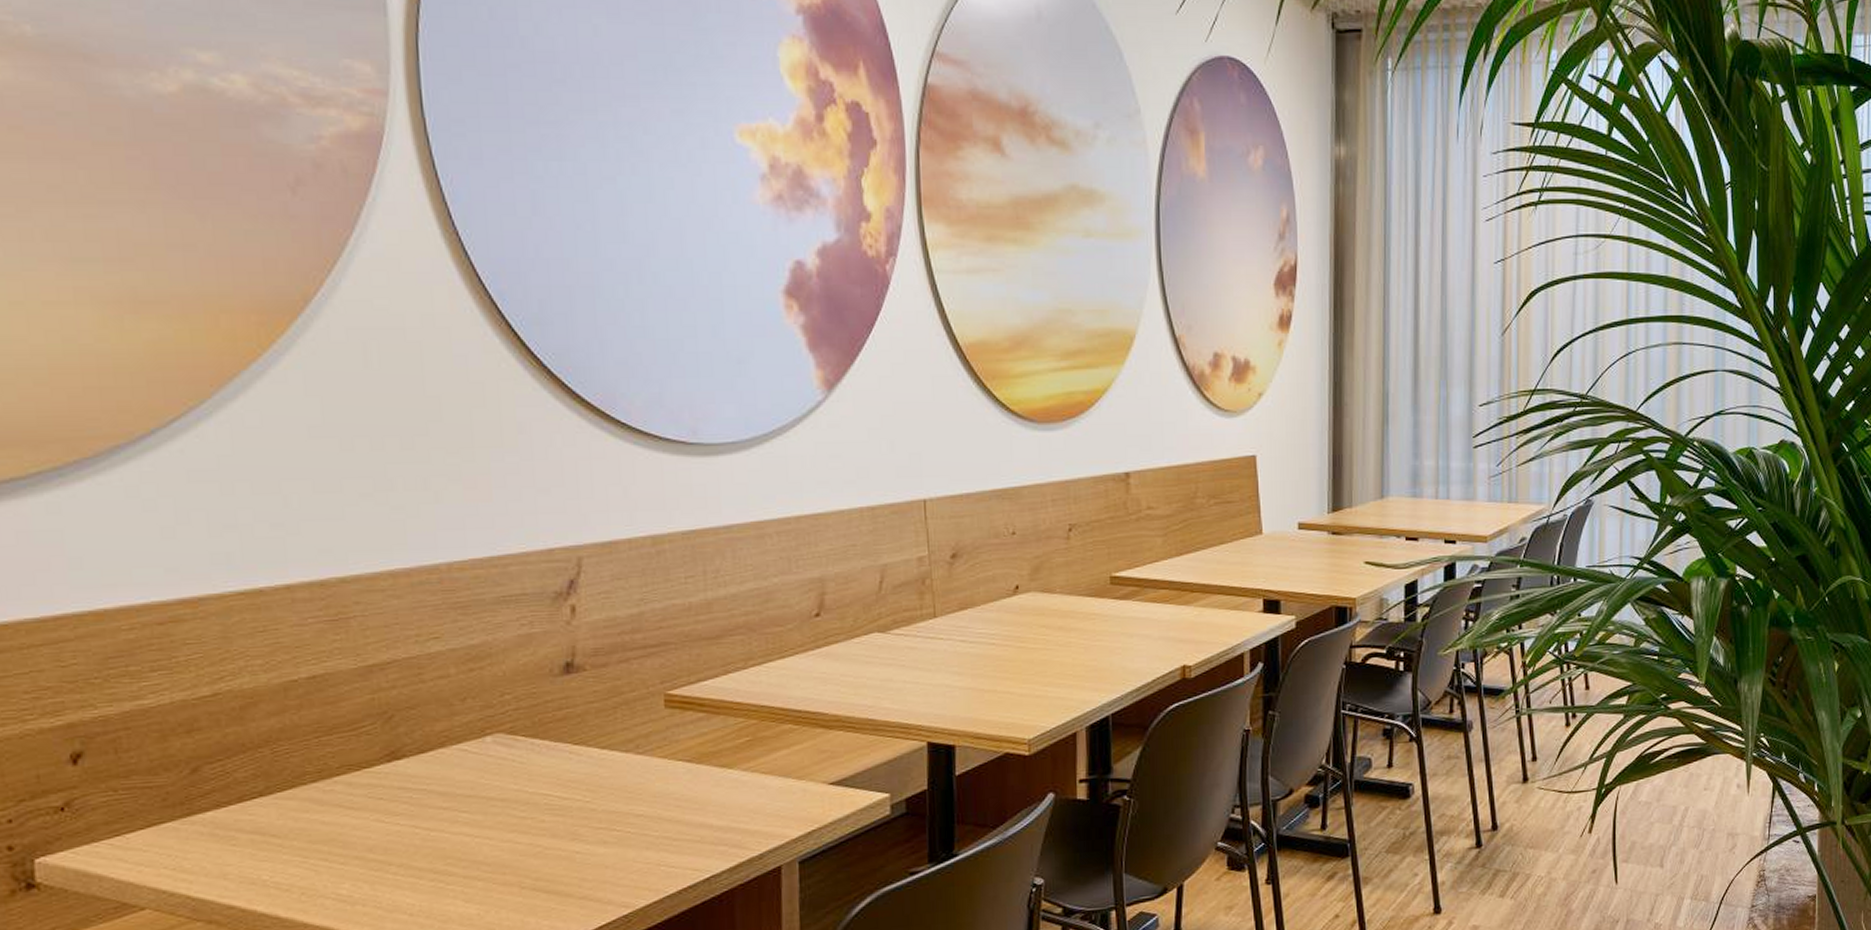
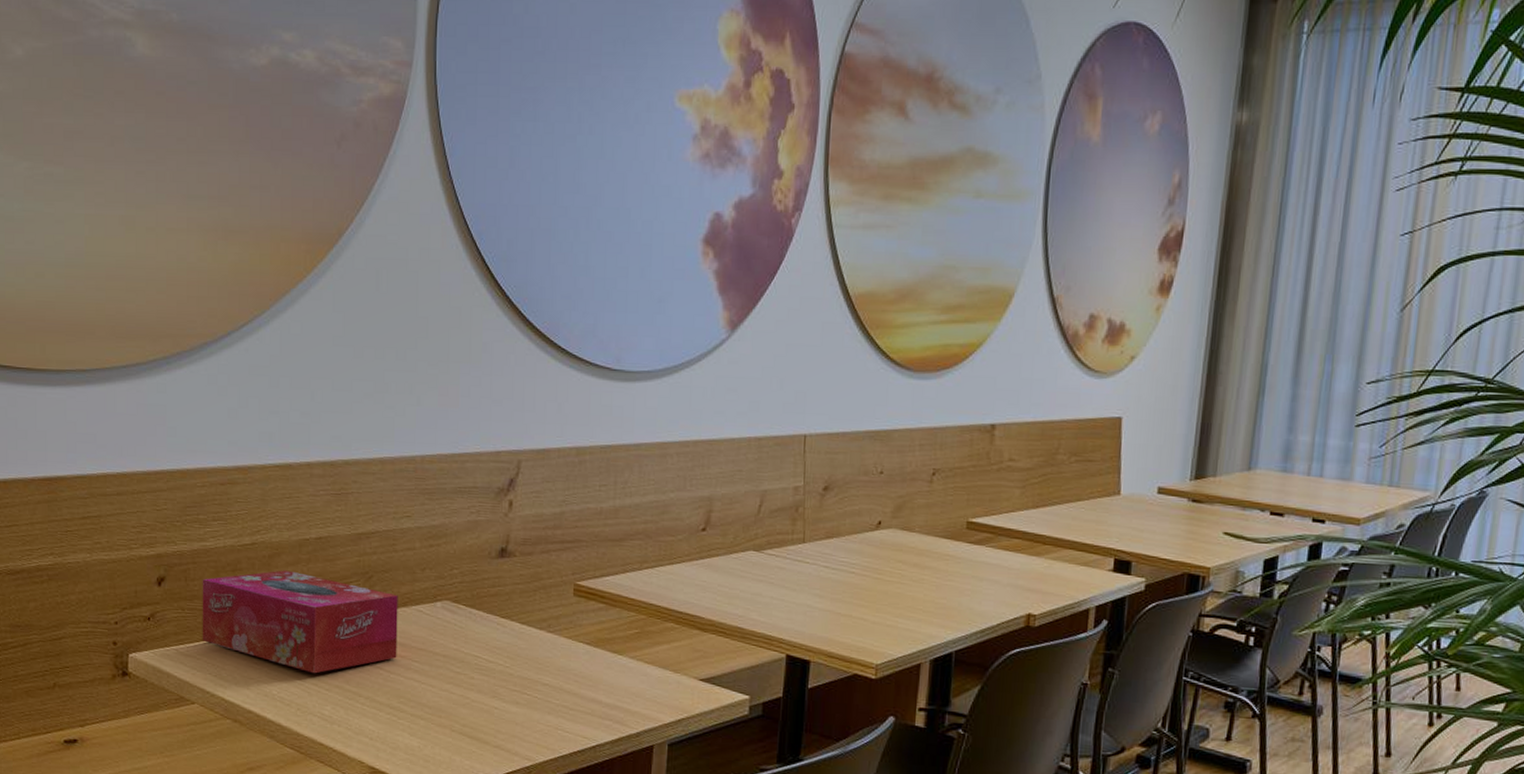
tissue box: none [141,722,438,846] -> present [202,570,398,674]

